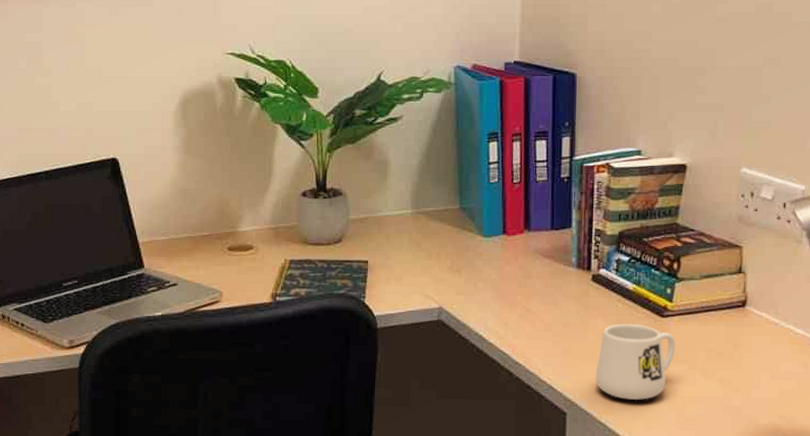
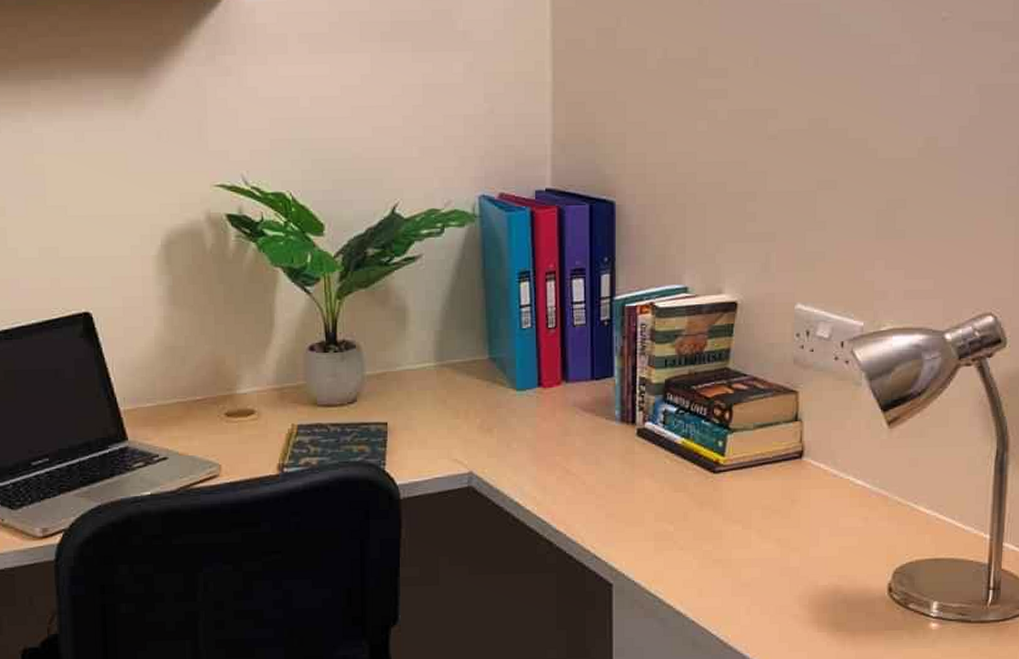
mug: present [595,323,676,401] -> none [643,481,729,567]

